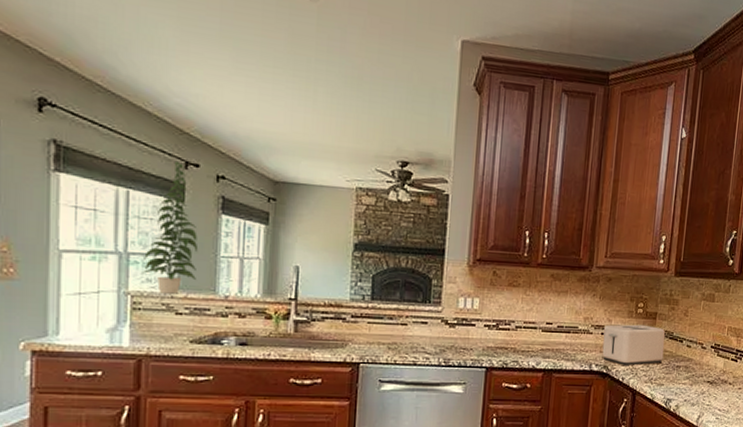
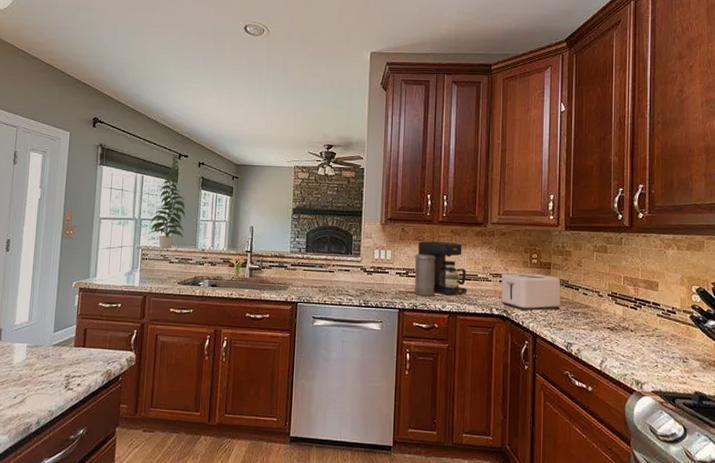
canister: none [504,302,532,353] -> present [413,253,436,297]
coffee maker: none [512,287,566,351] -> present [418,240,467,296]

